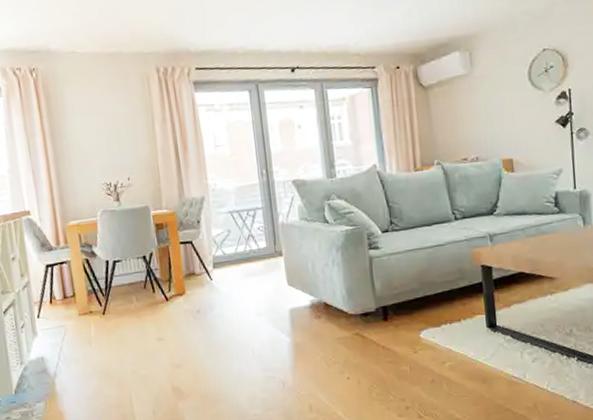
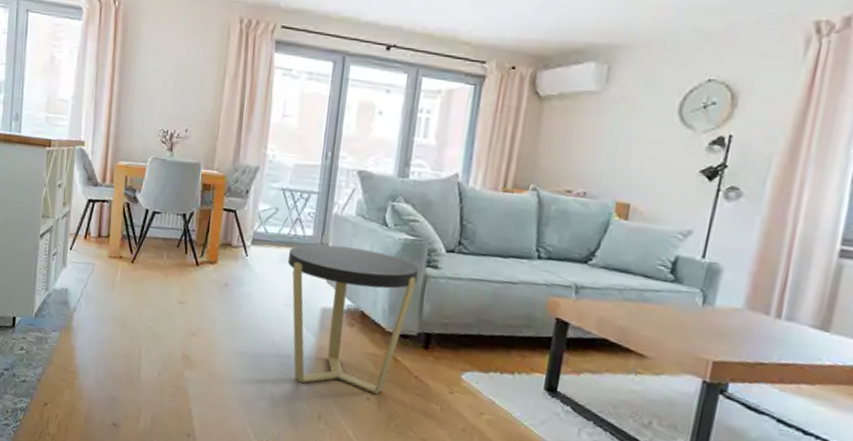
side table: none [248,246,365,382] -> present [287,244,419,394]

